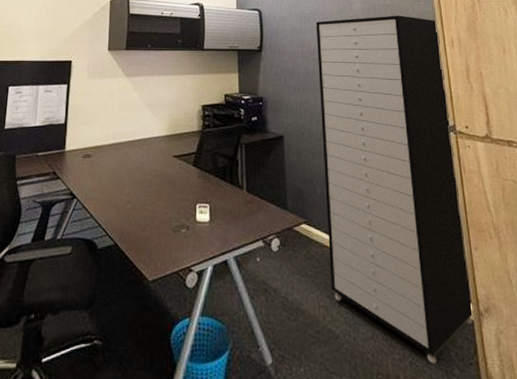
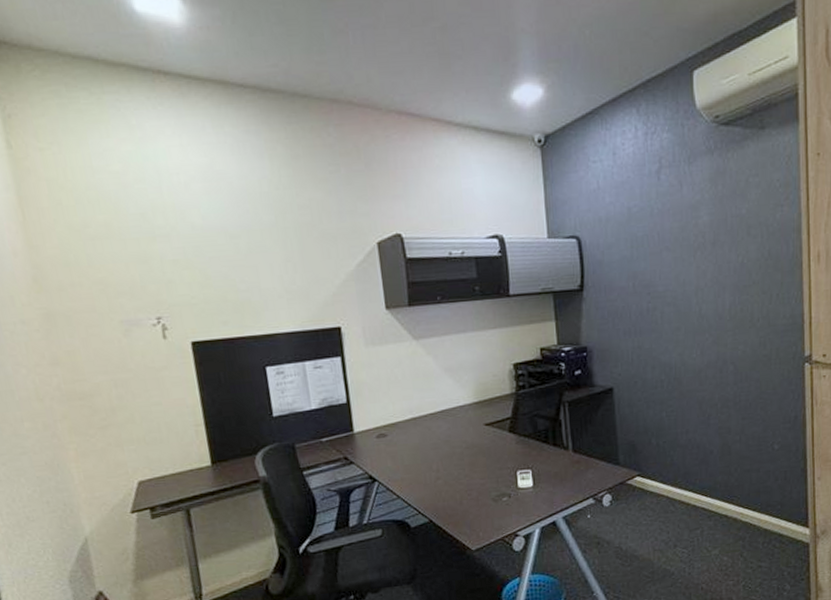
storage cabinet: present [315,15,474,365] -> none [650,227,810,585]

